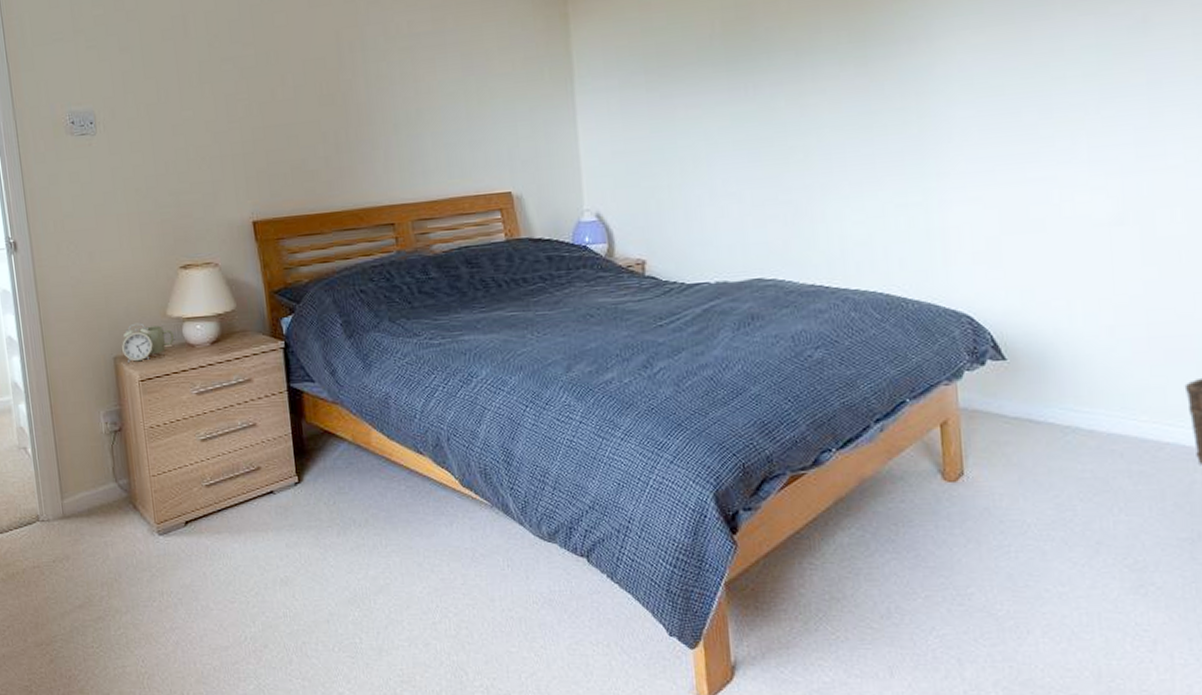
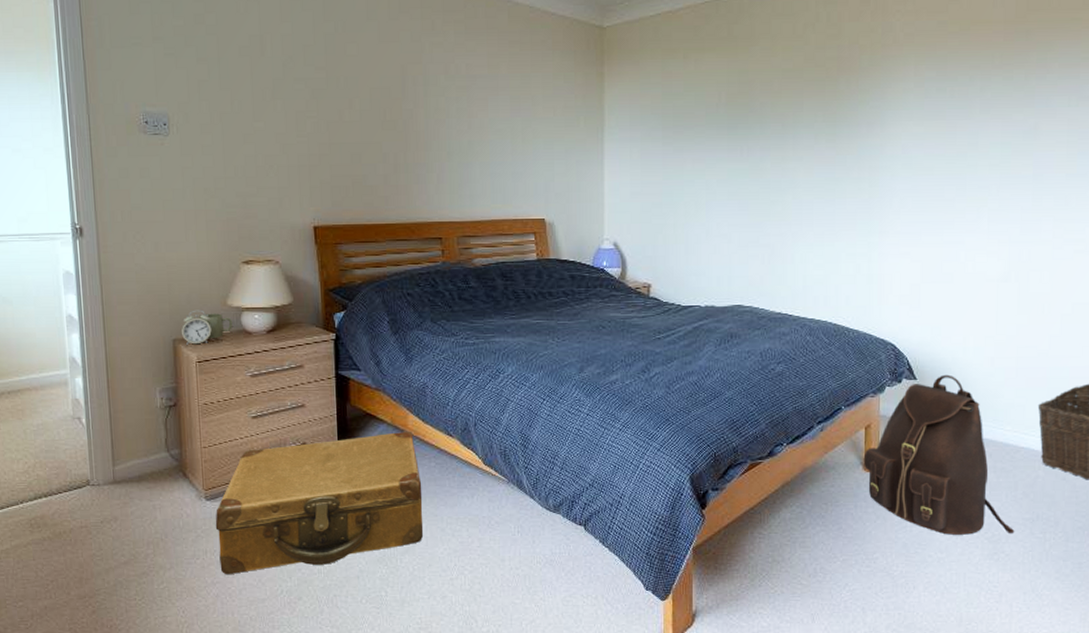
suitcase: none [169,451,398,620] -> present [215,432,423,575]
backpack: none [941,351,1167,562] -> present [863,374,1015,535]

